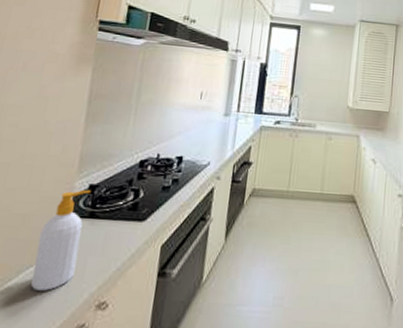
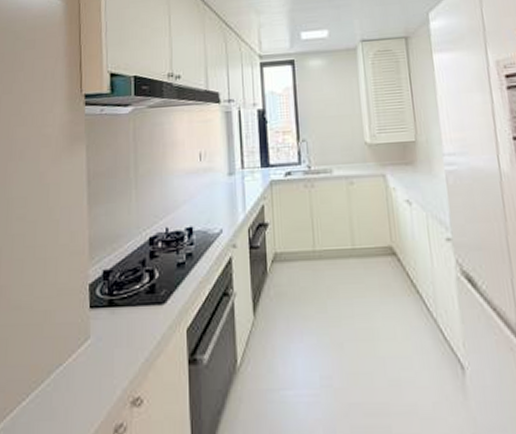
soap bottle: present [31,189,91,291] -> none [63,276,105,390]

